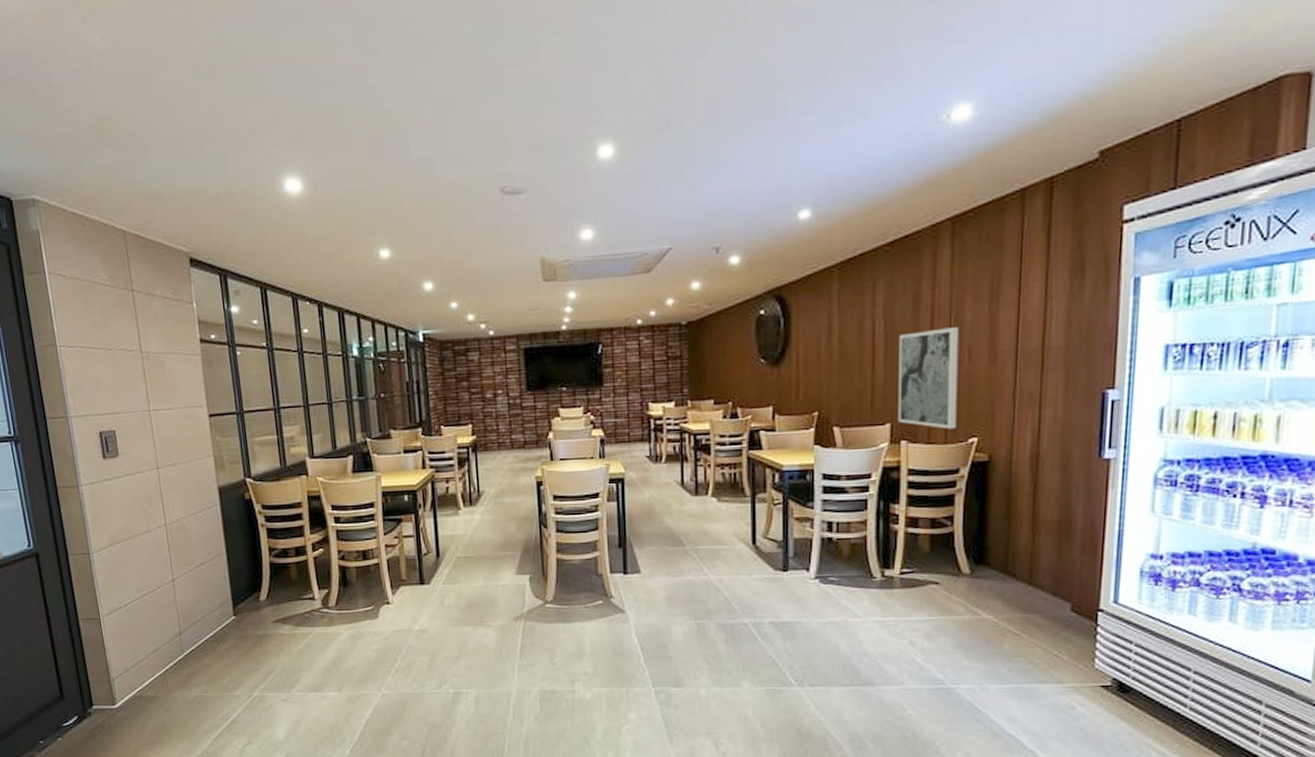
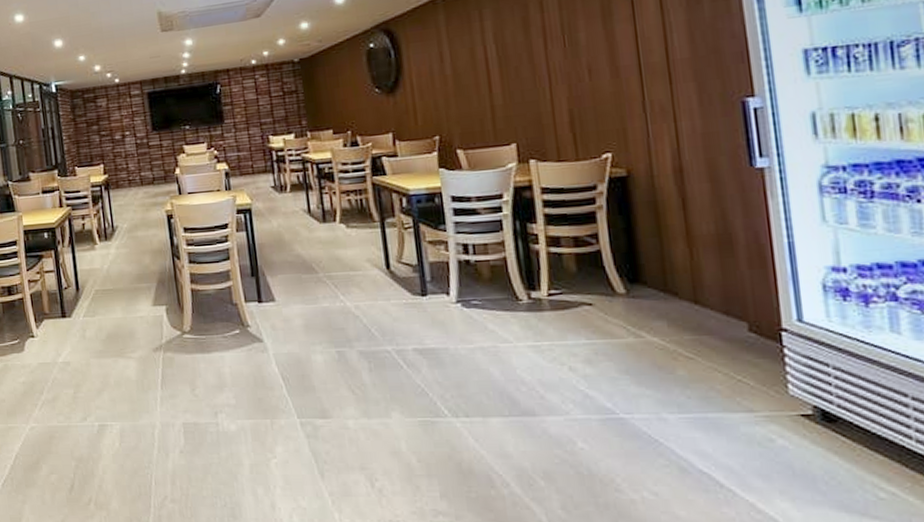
wall art: present [897,327,960,430] -> none [513,46,587,146]

